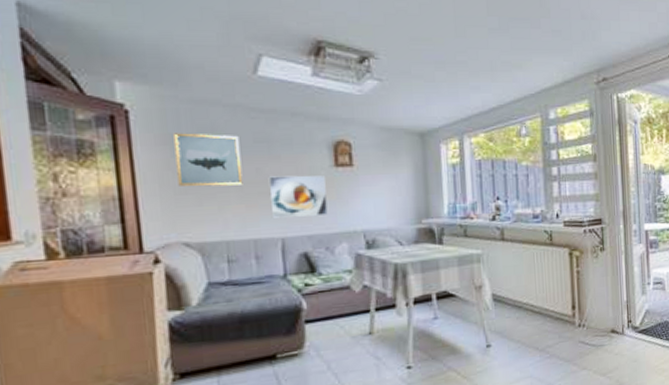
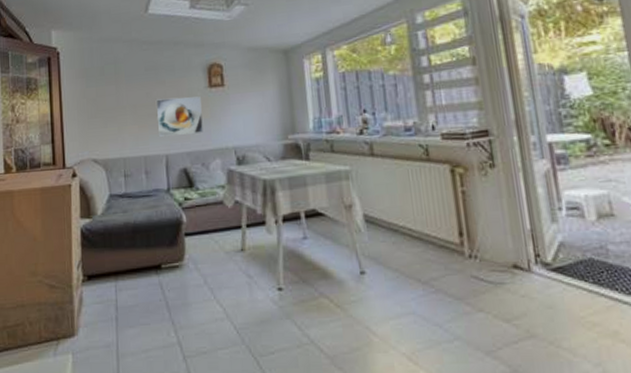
wall art: present [173,133,243,187] -> none [88,65,137,112]

